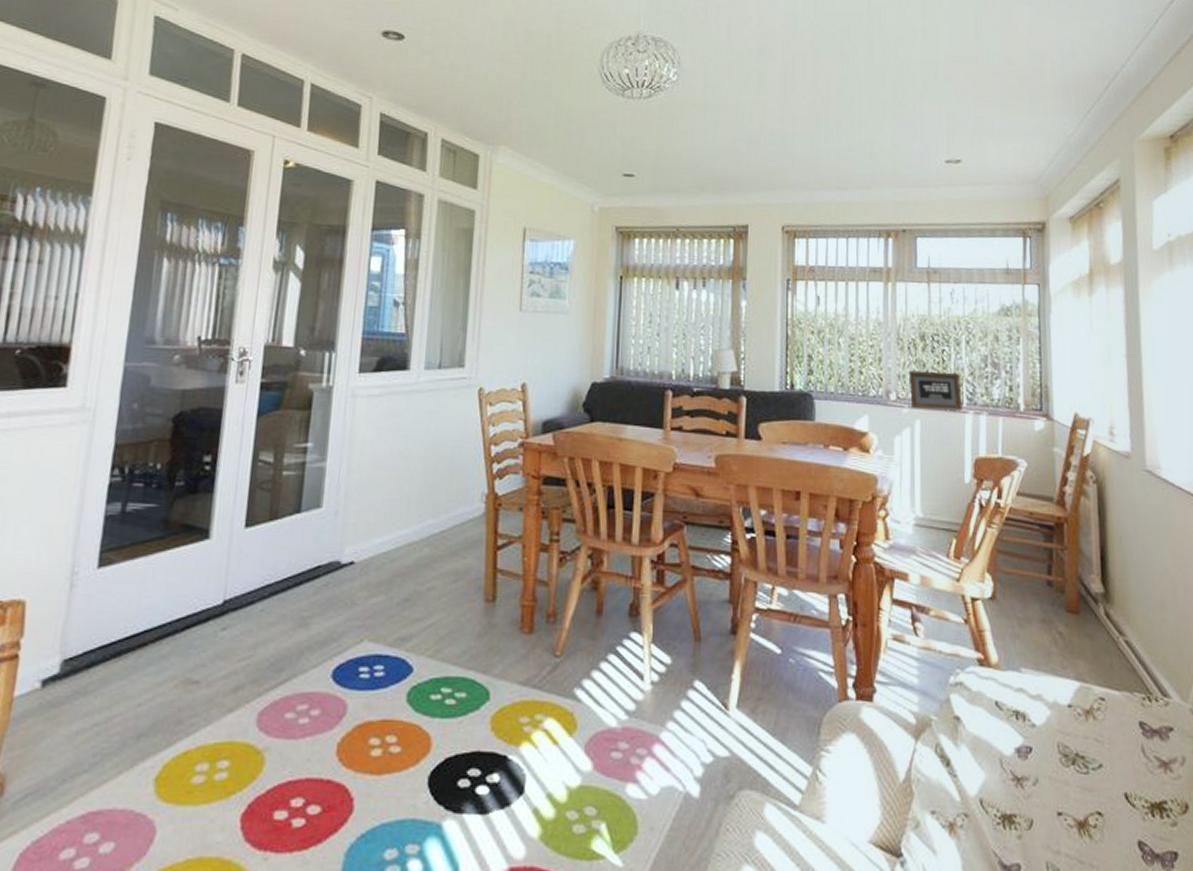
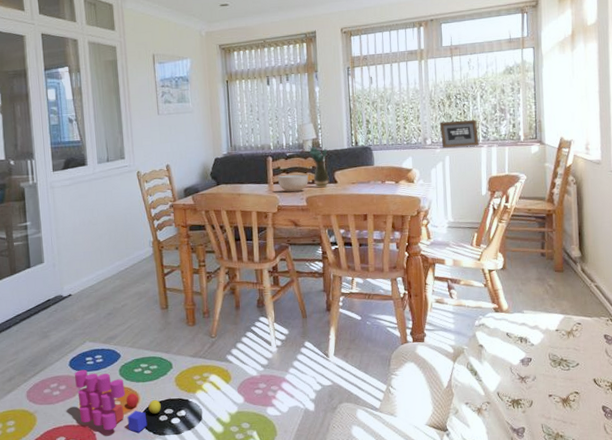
toy blocks: none [334,686,463,804] -> present [74,369,161,433]
bowl: none [677,419,722,446] -> present [277,174,309,193]
vase: none [724,380,751,444] -> present [308,145,329,188]

